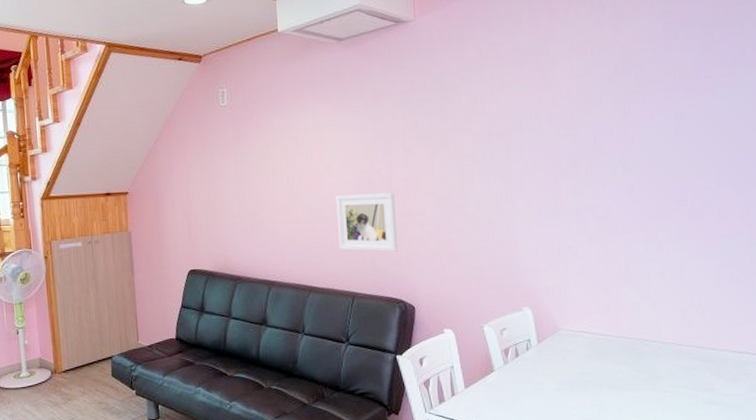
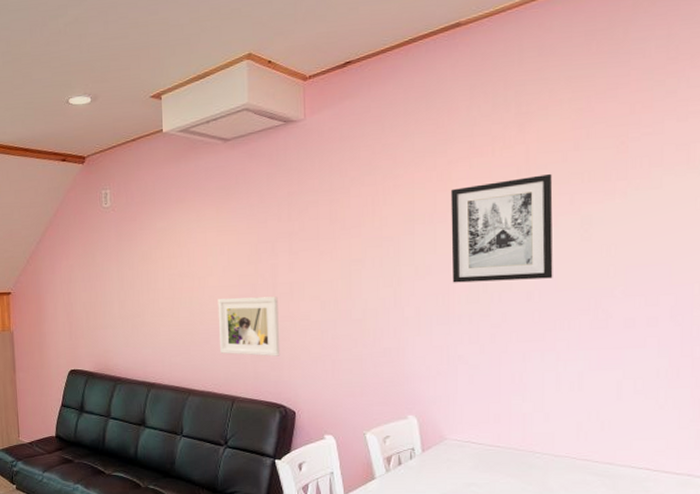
wall art: none [555,72,652,177] -> present [451,173,553,283]

